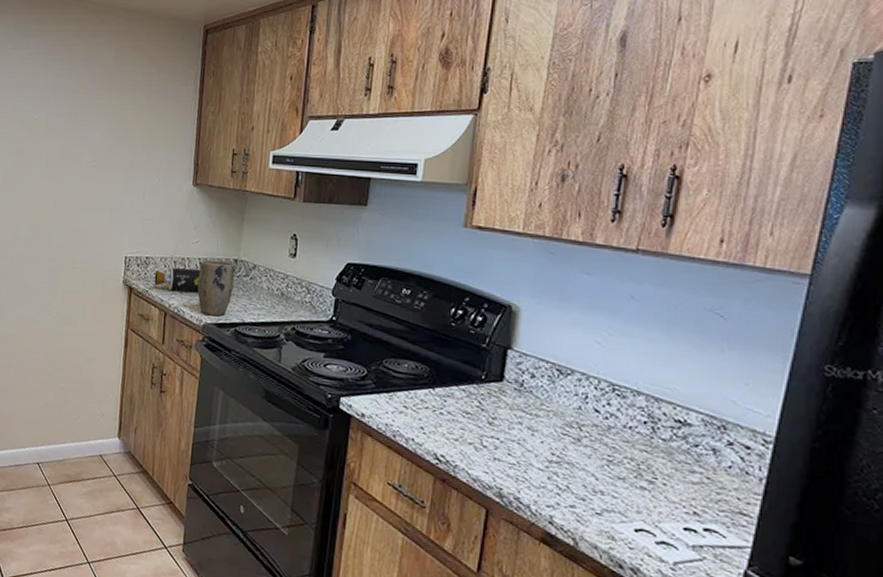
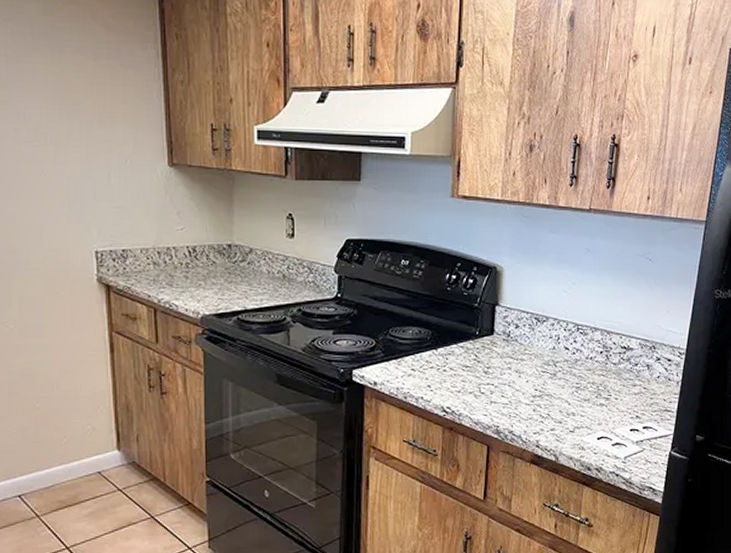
canister: present [154,268,200,292] -> none [136,258,192,284]
plant pot: present [197,259,236,317] -> none [188,247,231,307]

